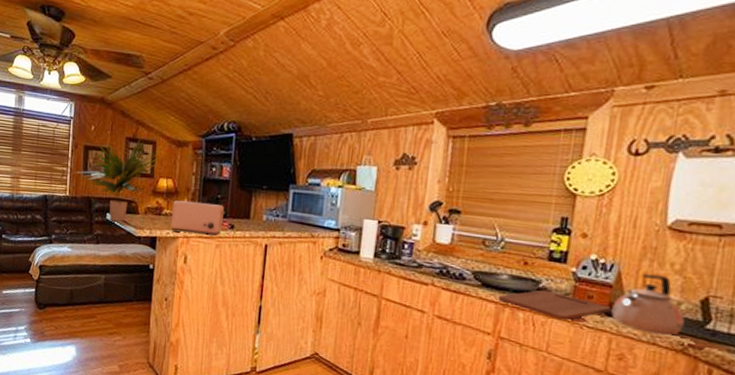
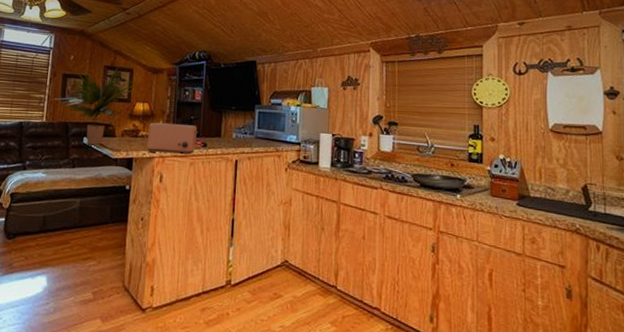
cutting board: present [497,289,612,321] -> none [434,187,521,212]
kettle: present [611,273,685,336] -> none [521,168,574,220]

